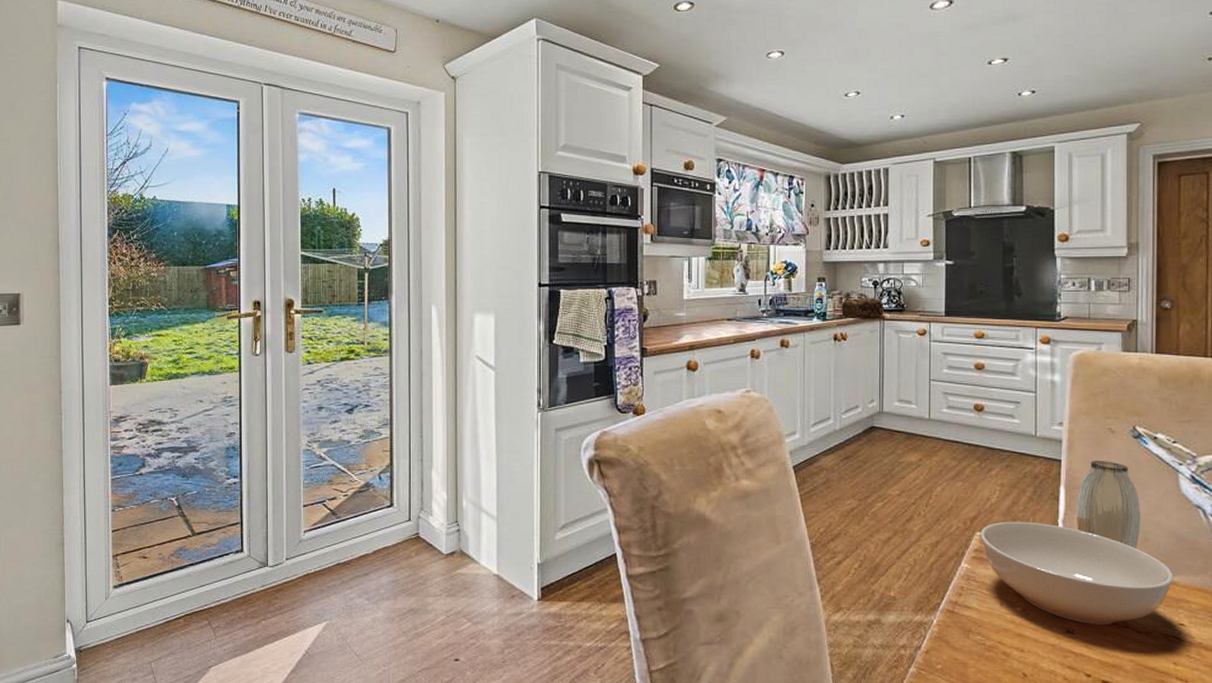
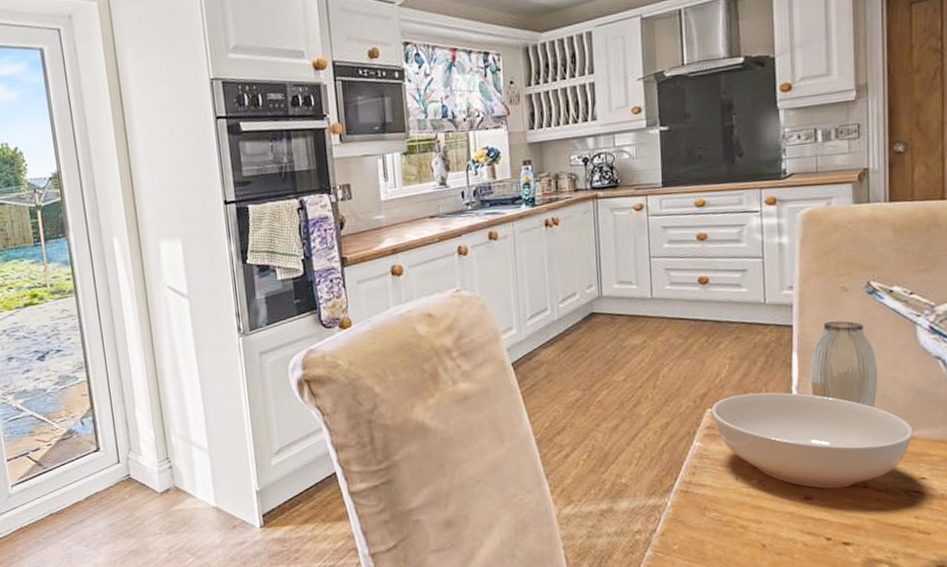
bread loaf: present [841,298,885,318] -> none [550,176,597,201]

